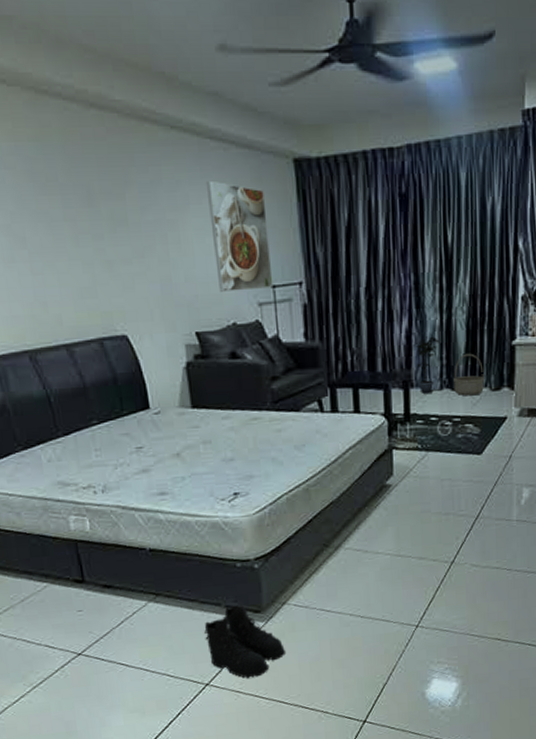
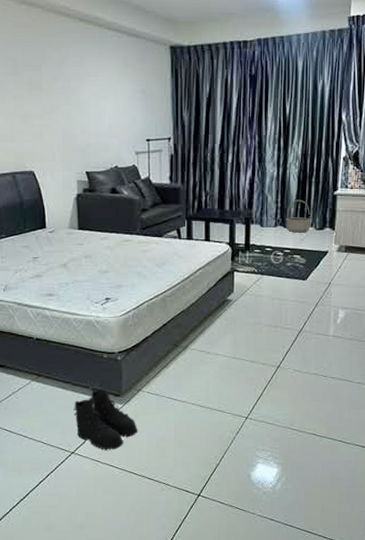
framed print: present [205,180,274,292] -> none [102,59,148,142]
potted plant: present [414,333,439,395] -> none [255,182,275,230]

